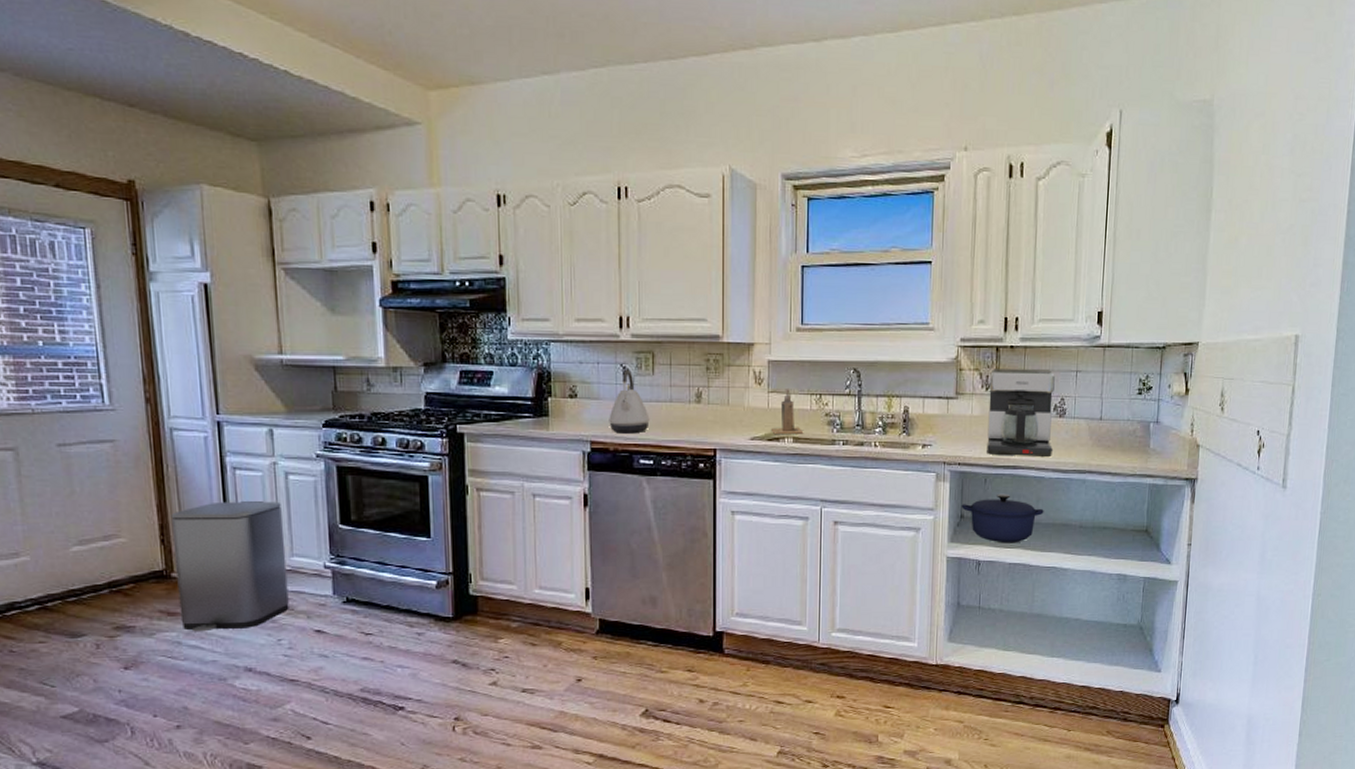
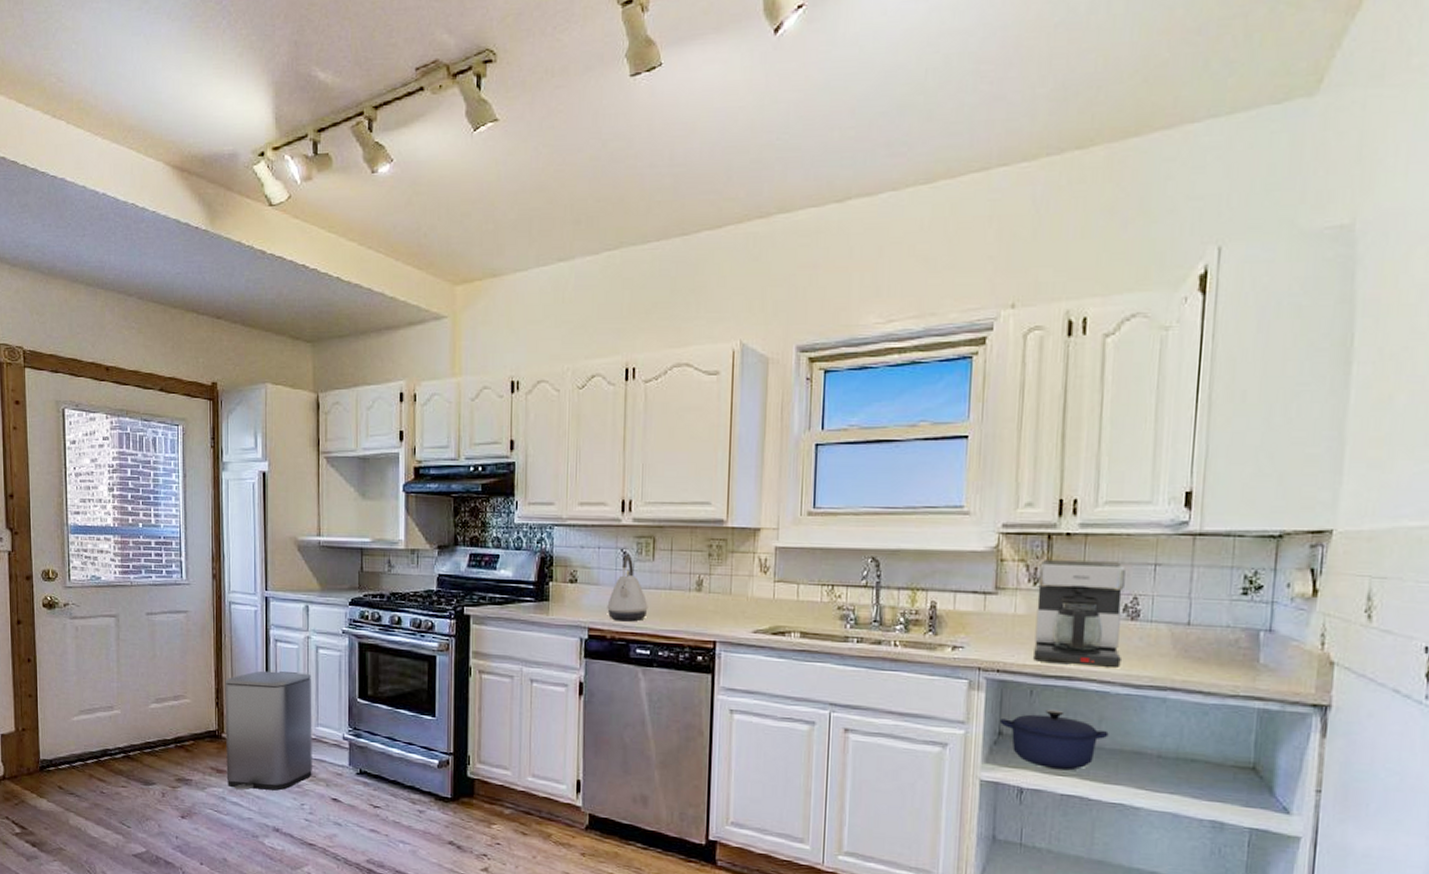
soap dispenser: present [770,387,803,434] -> none [775,577,811,629]

